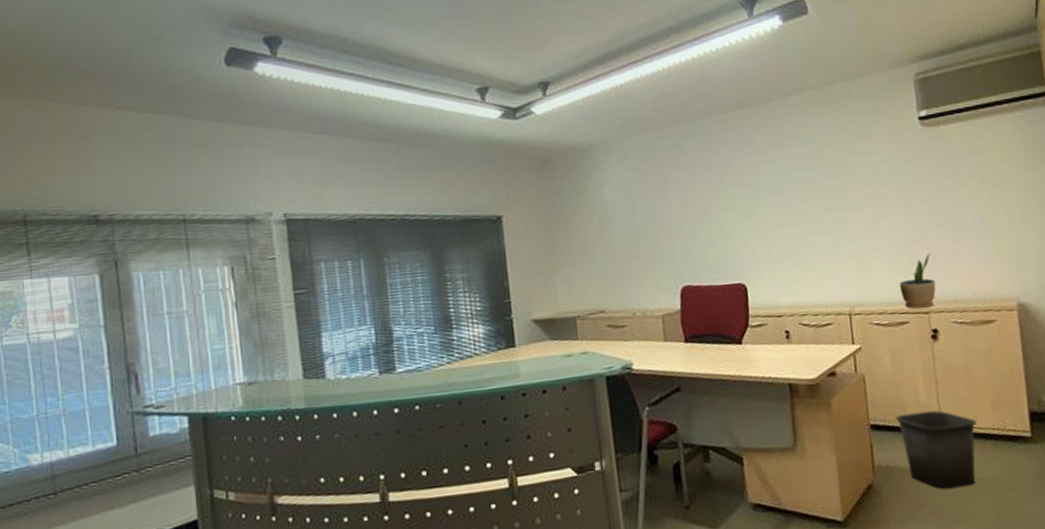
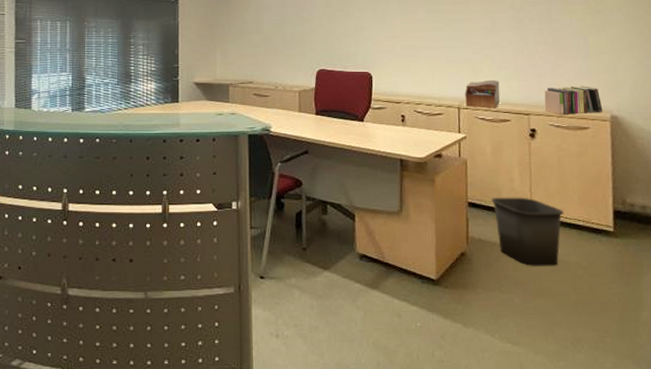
sewing box: none [855,277,895,312] -> present [465,81,500,108]
potted plant: present [900,253,936,310] -> none [505,65,538,111]
books: none [943,272,1009,310] -> present [544,86,603,116]

